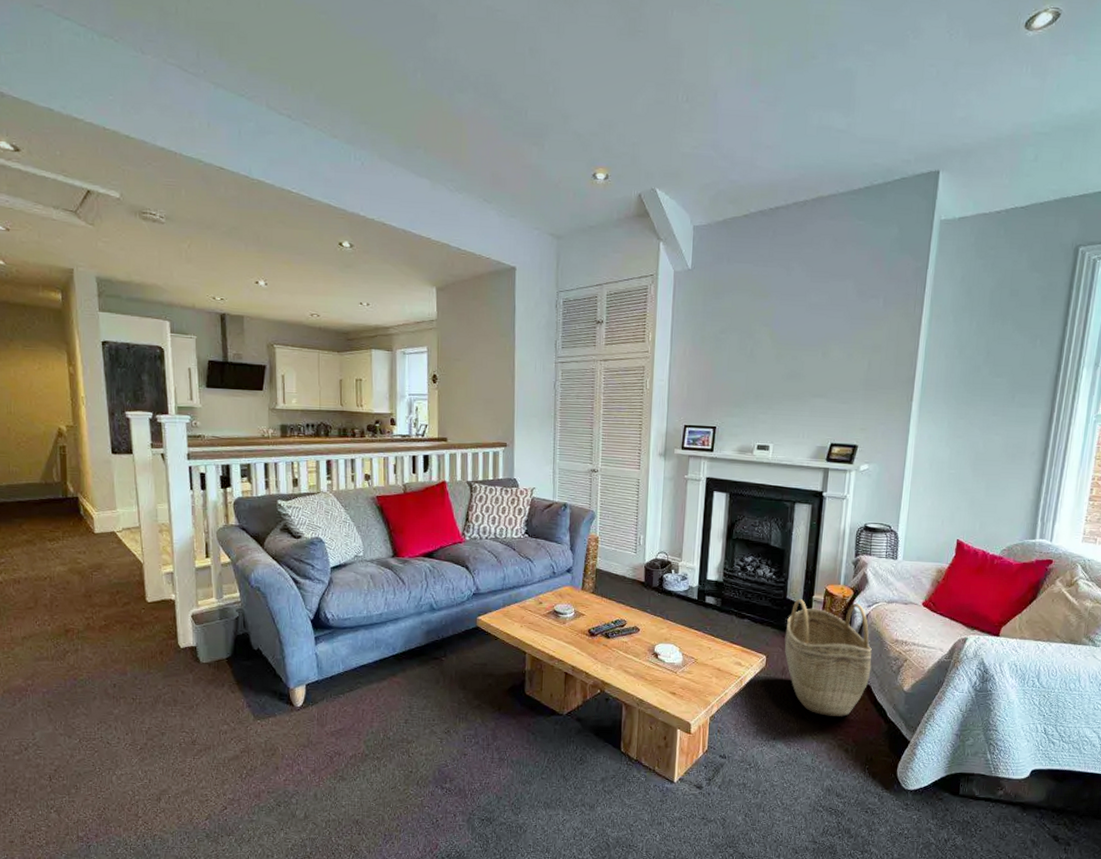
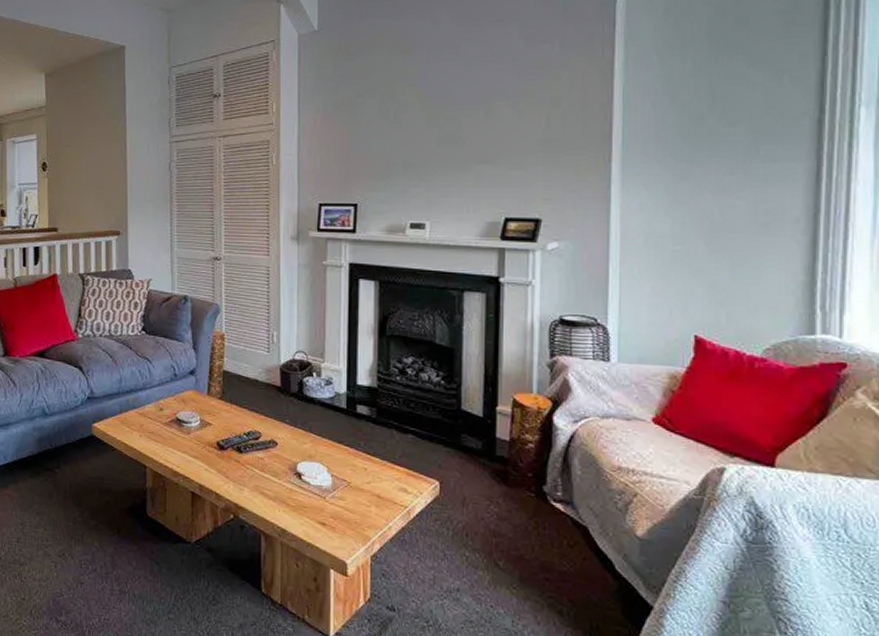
woven basket: present [784,599,873,717] -> none [463,411,586,567]

